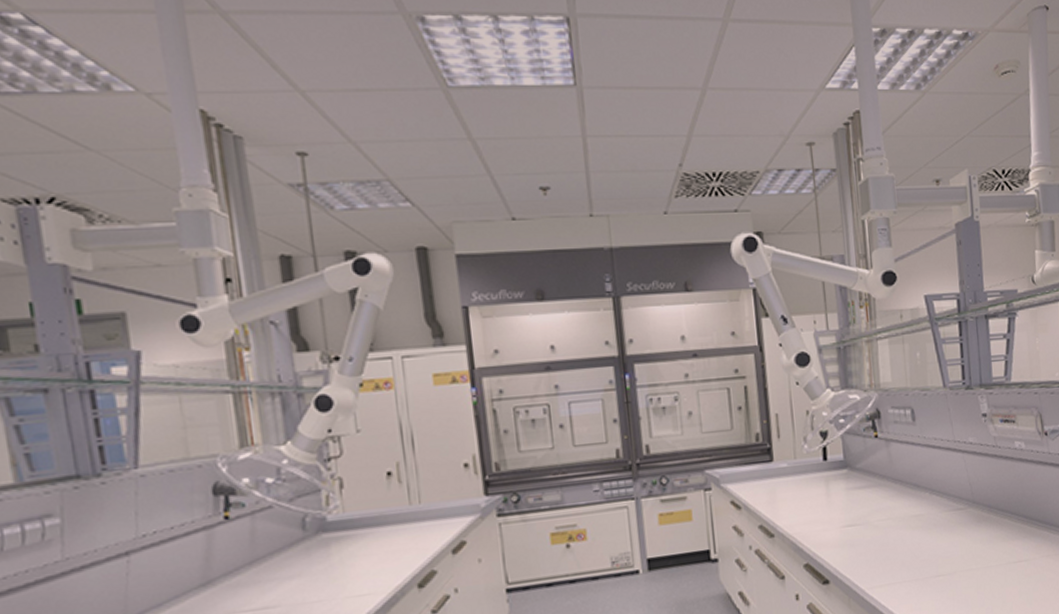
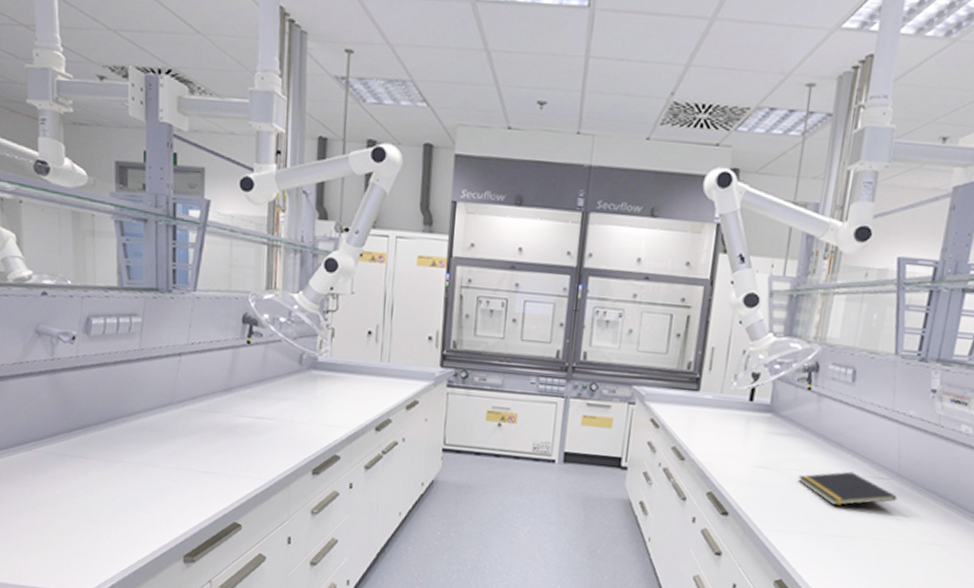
notepad: none [886,509,978,547] -> present [798,471,898,506]

